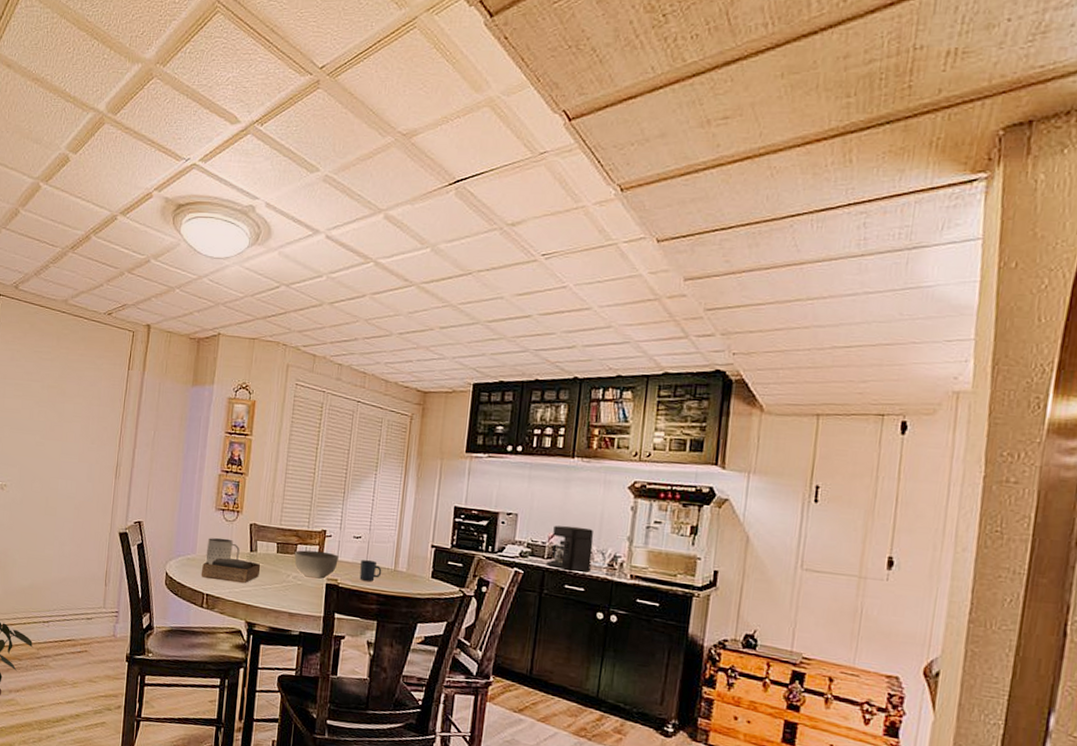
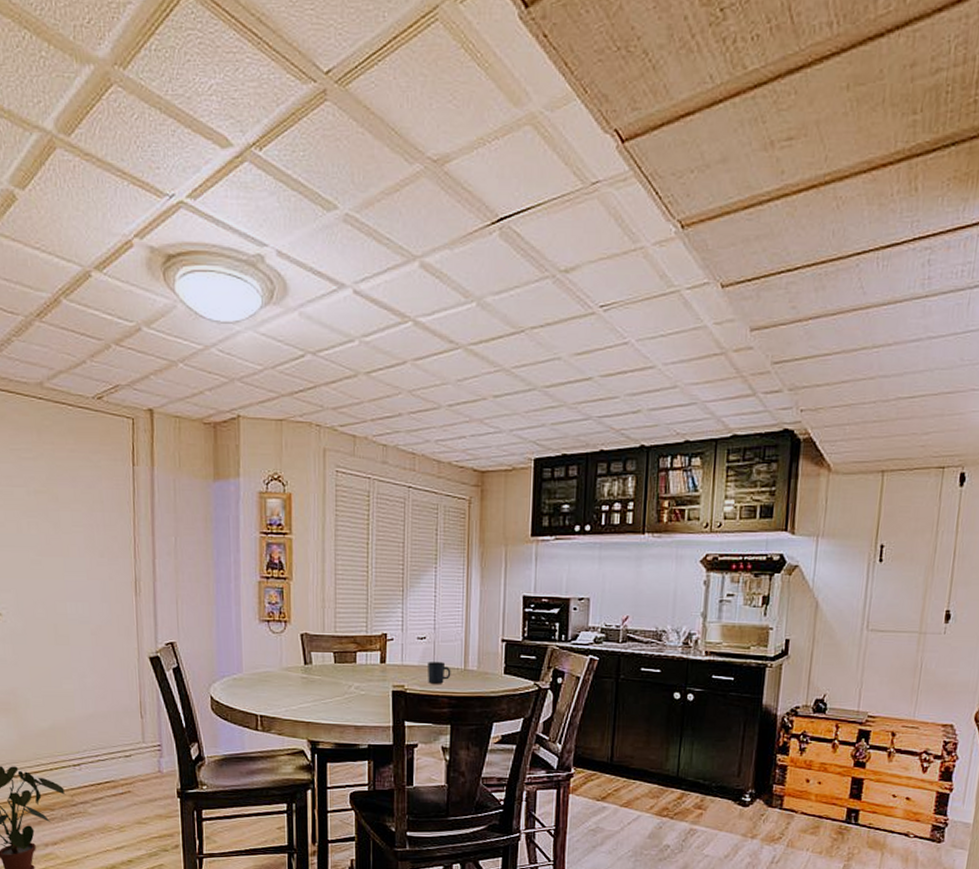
napkin holder: present [201,557,261,584] -> none [251,673,318,700]
mug: present [205,538,240,565] -> none [254,652,292,683]
bowl: present [294,550,339,580] -> none [354,656,403,688]
coffee maker: present [545,525,594,573] -> none [621,606,668,654]

